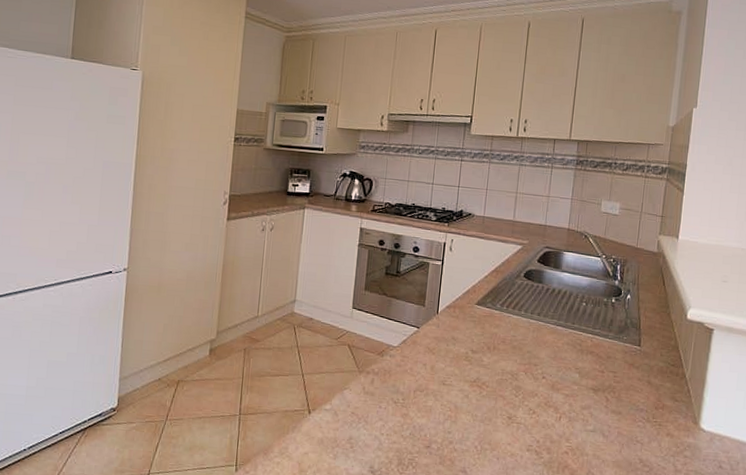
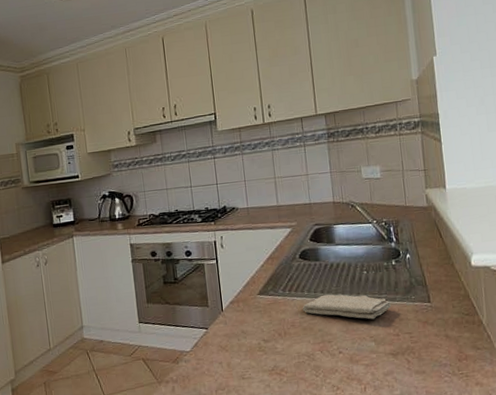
washcloth: none [516,317,602,352] -> present [302,294,391,320]

